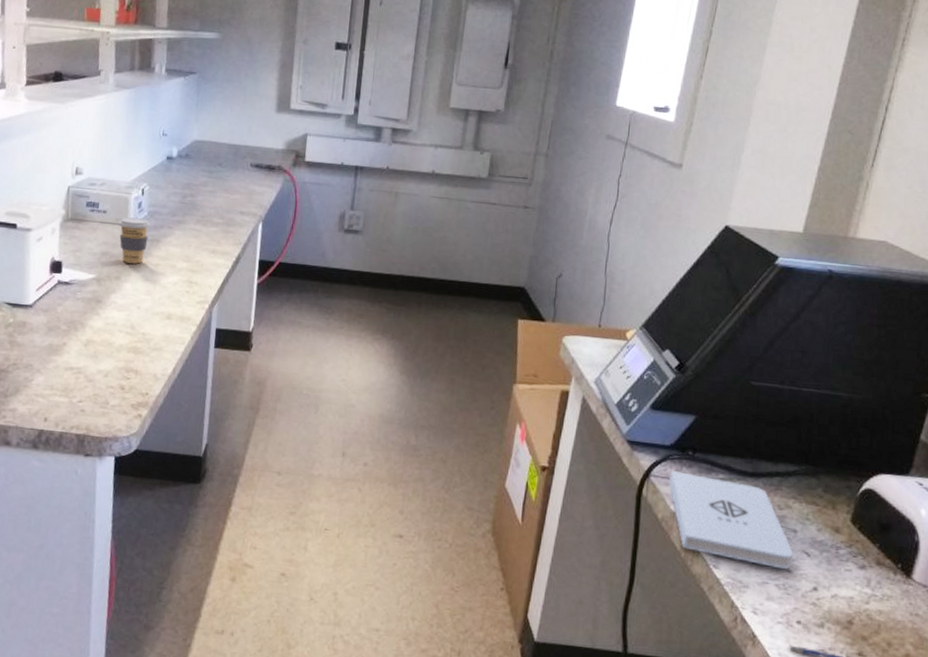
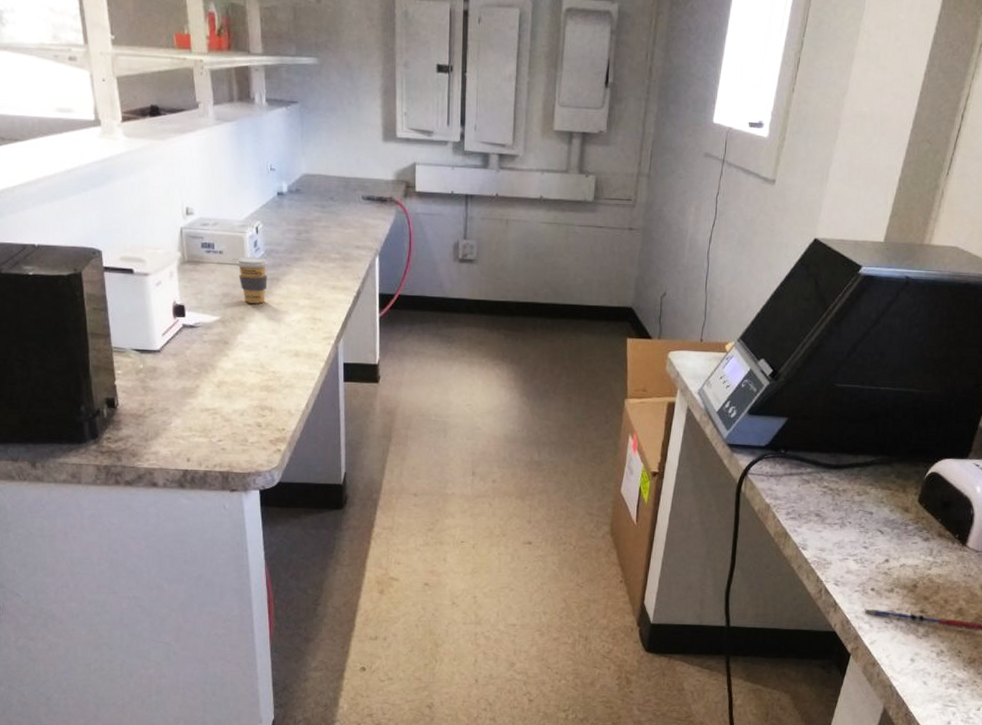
notepad: present [669,471,793,569] -> none [764,468,870,546]

